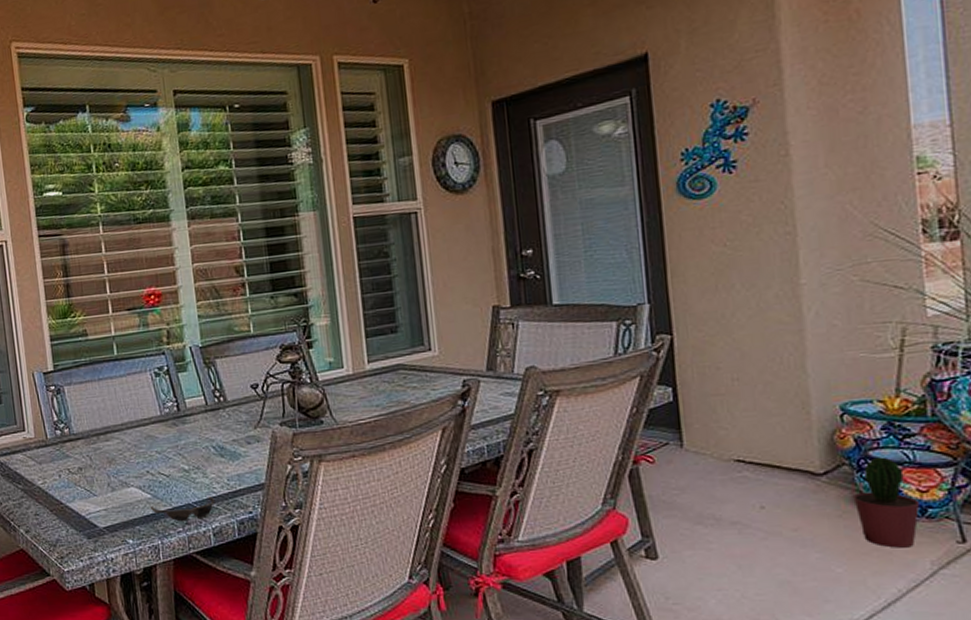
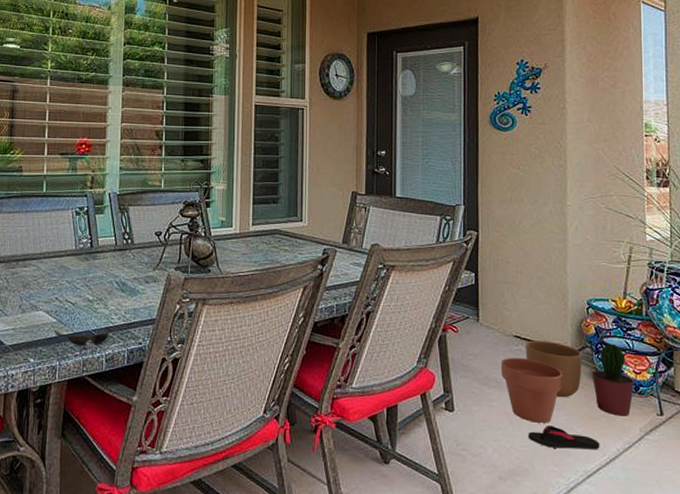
flower pot: none [718,486,812,565] -> present [500,357,563,423]
planter: none [752,462,838,530] -> present [526,340,582,397]
sandal: none [764,567,872,594] -> present [528,426,600,449]

